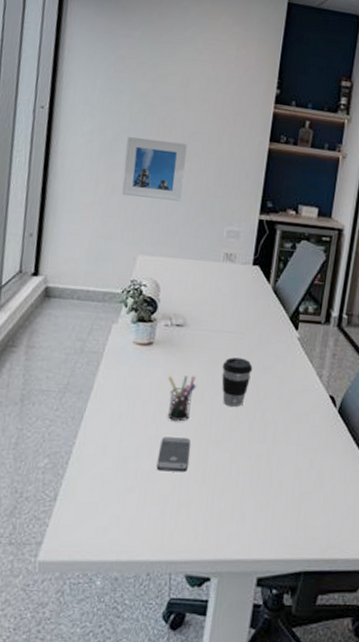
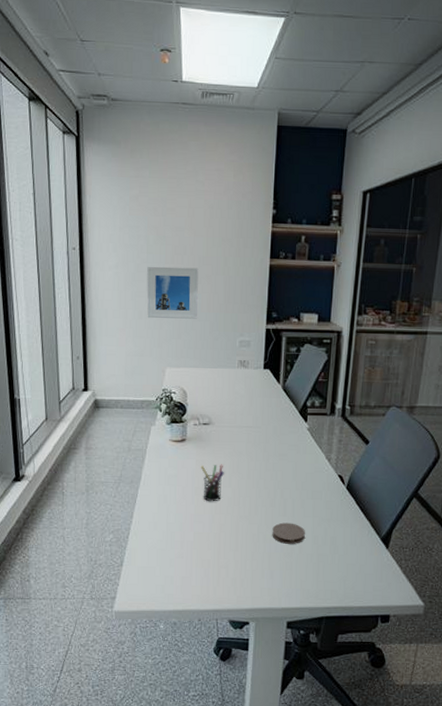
smartphone: present [156,436,191,473] -> none [198,514,224,542]
coffee cup: present [221,357,253,407] -> none [244,448,271,488]
coaster: none [247,450,287,478] -> present [272,522,305,544]

